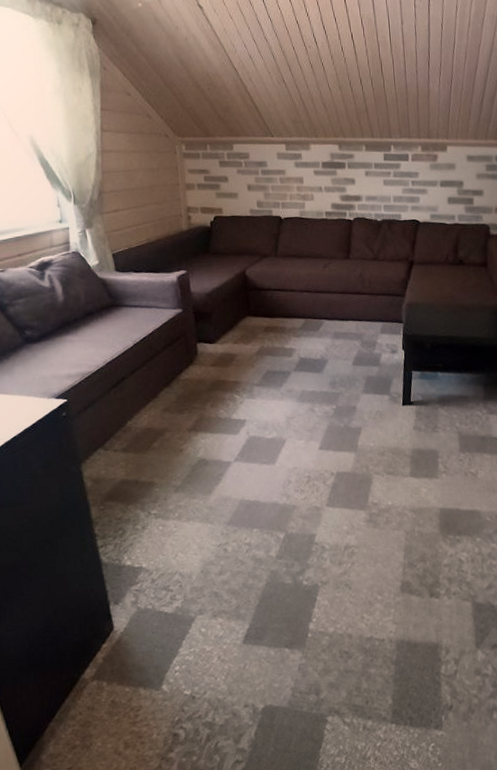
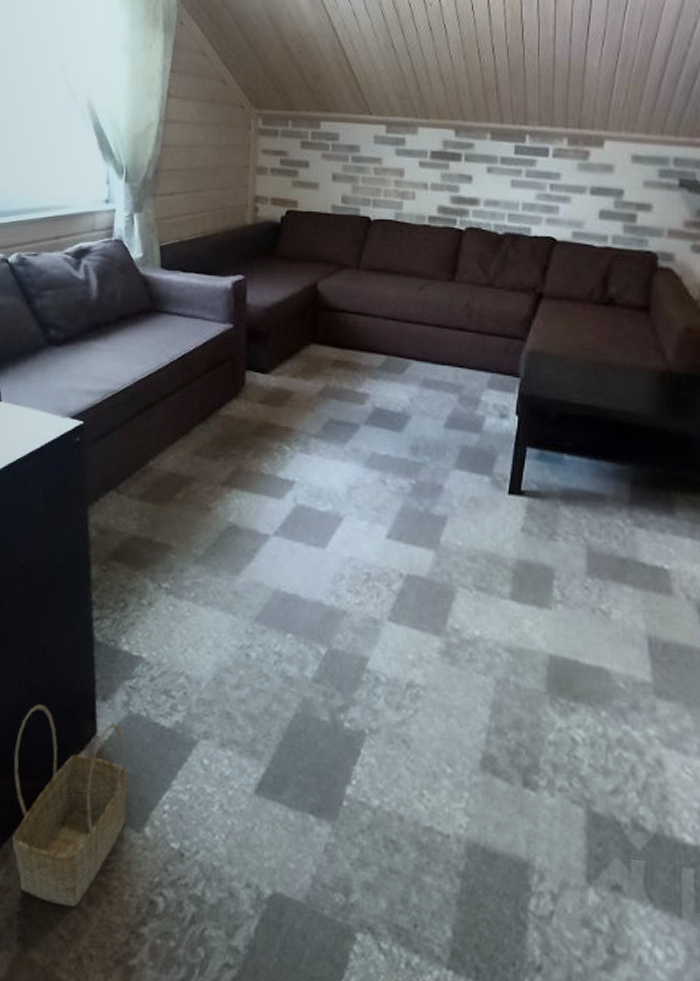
basket: none [47,617,147,755] -> present [12,704,128,907]

